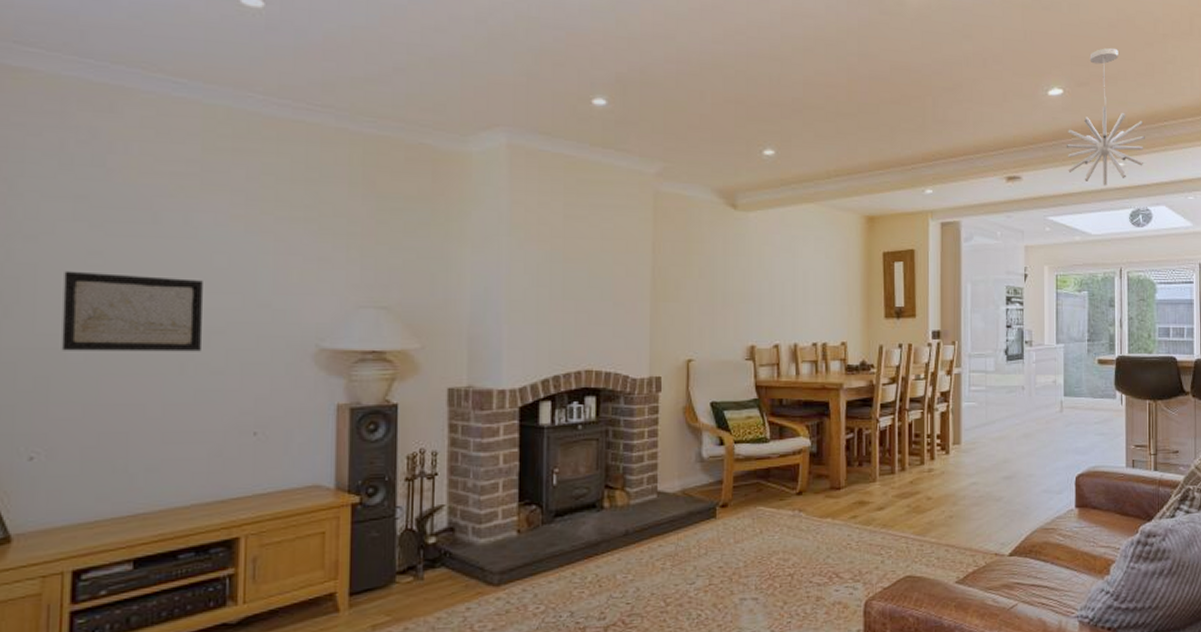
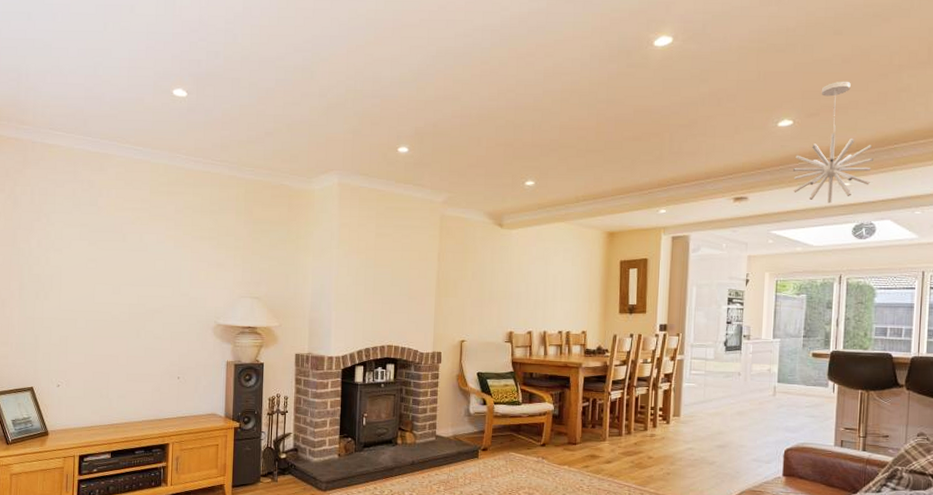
wall art: present [61,270,203,352] -> none [74,271,150,324]

